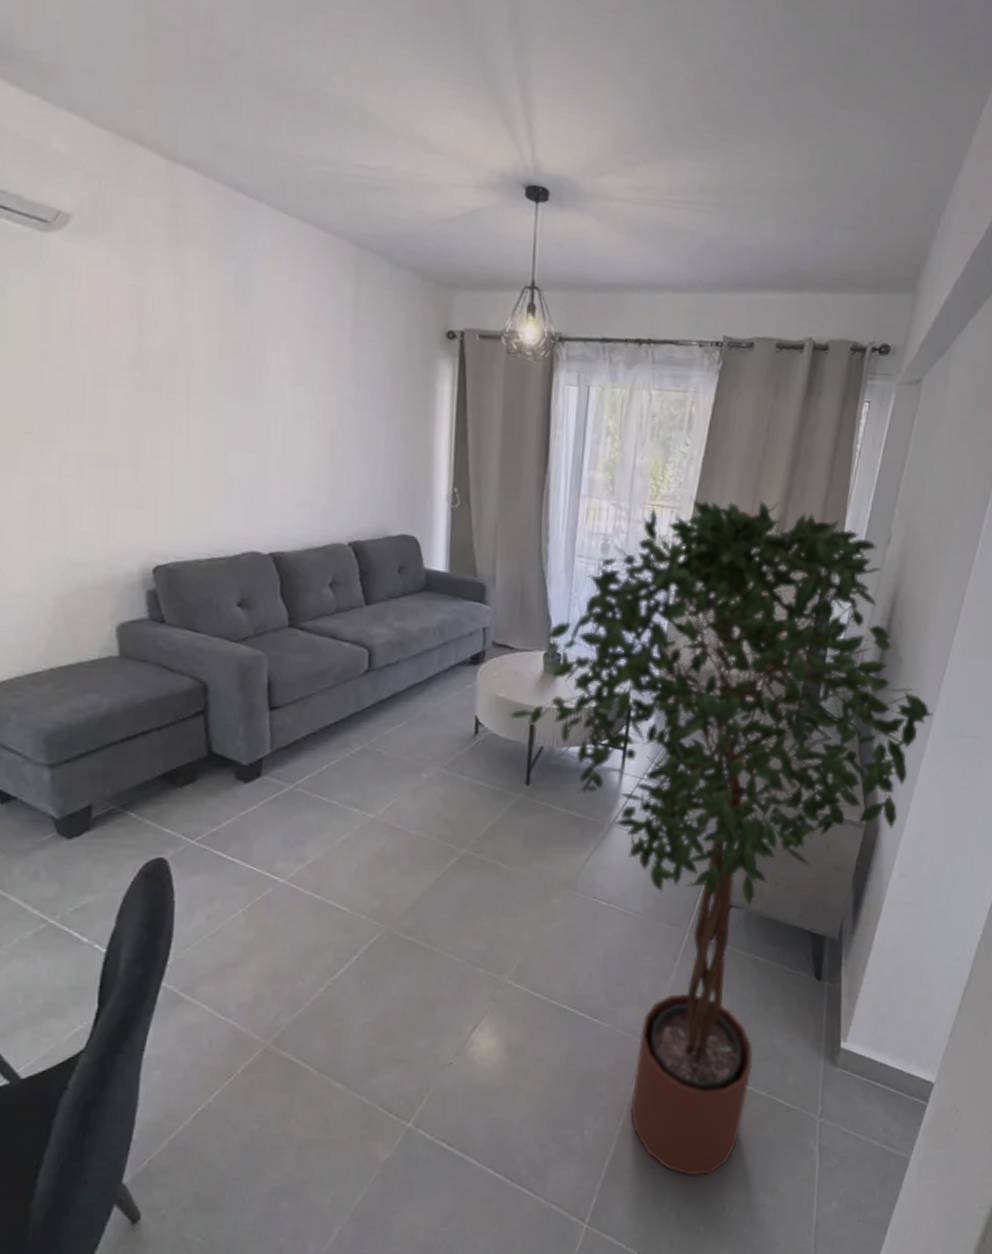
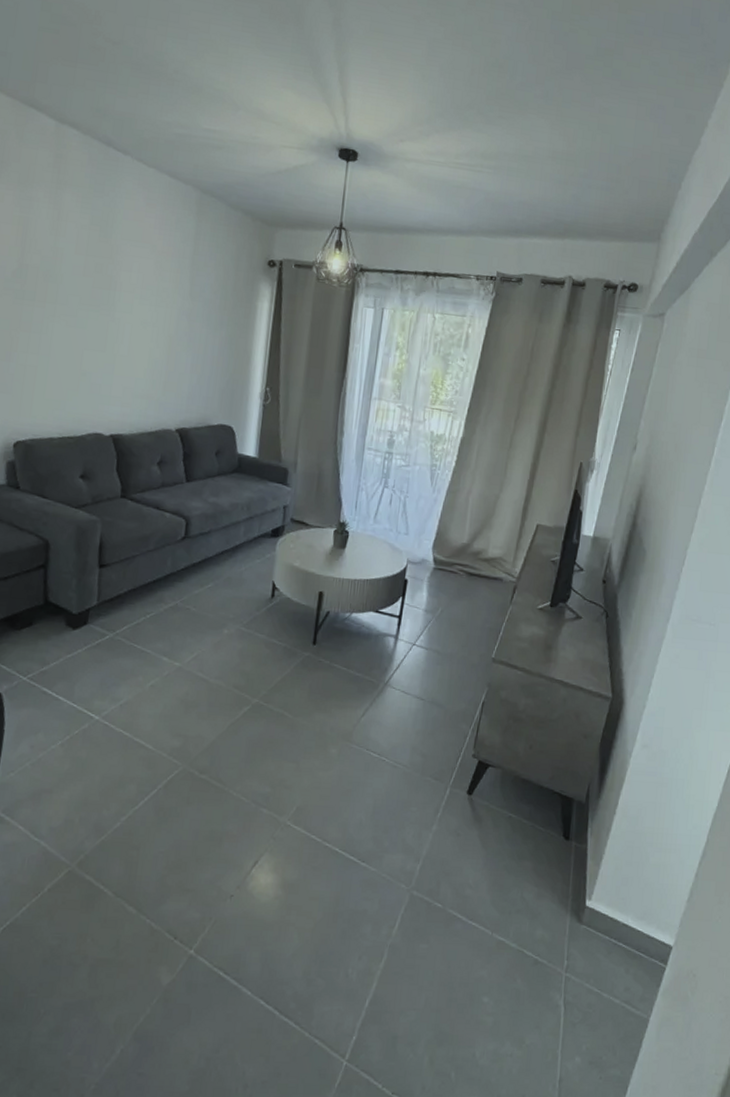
potted tree: present [508,497,933,1176] -> none [301,403,673,1021]

